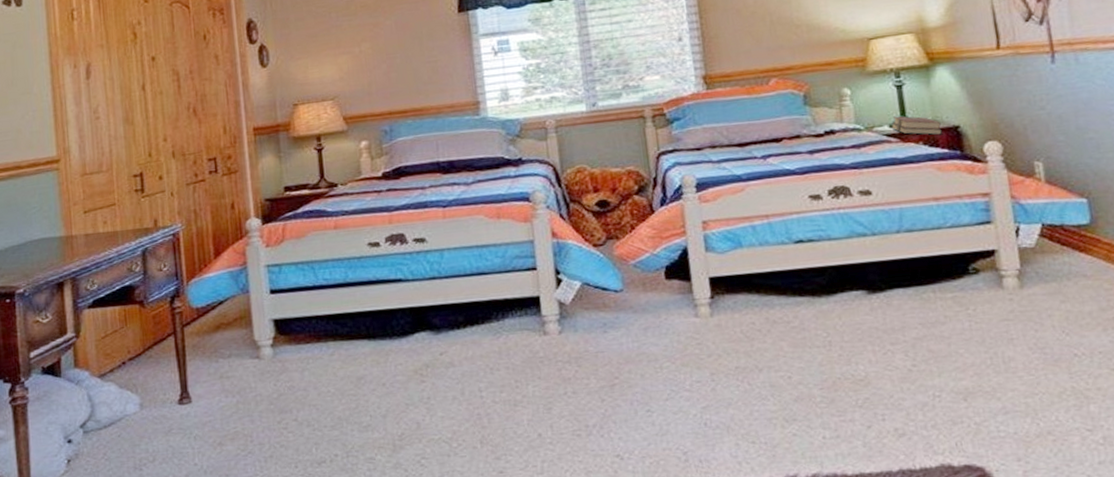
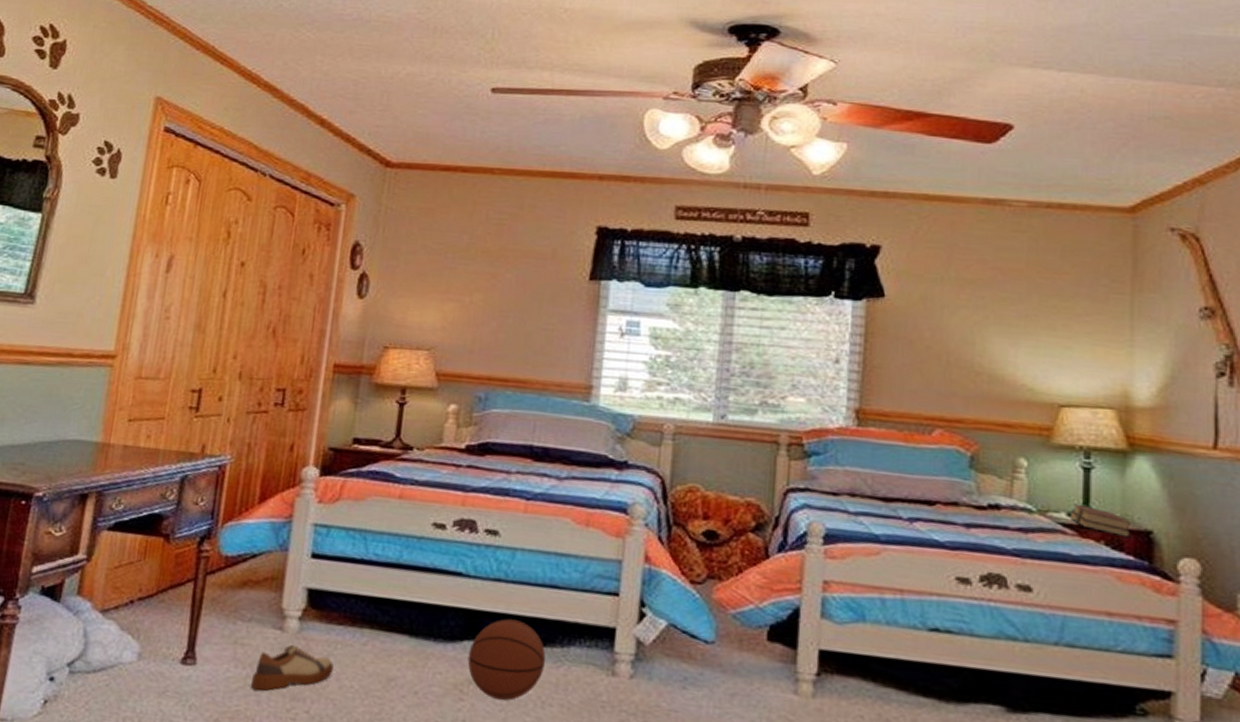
shoe: none [242,368,310,412] -> present [251,644,334,692]
basketball: none [420,307,487,375] -> present [467,618,546,701]

